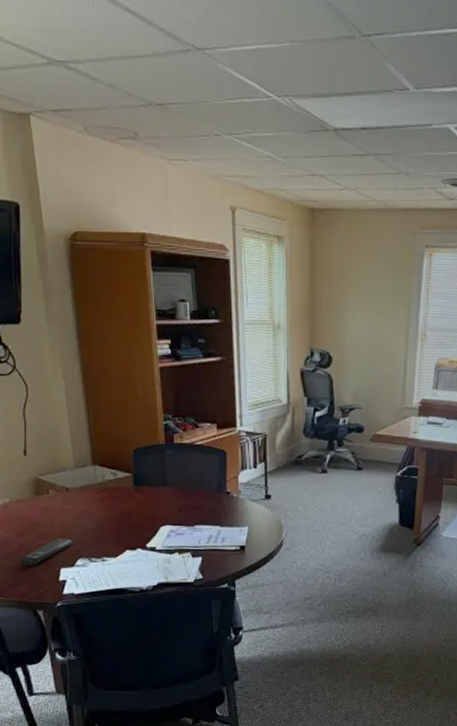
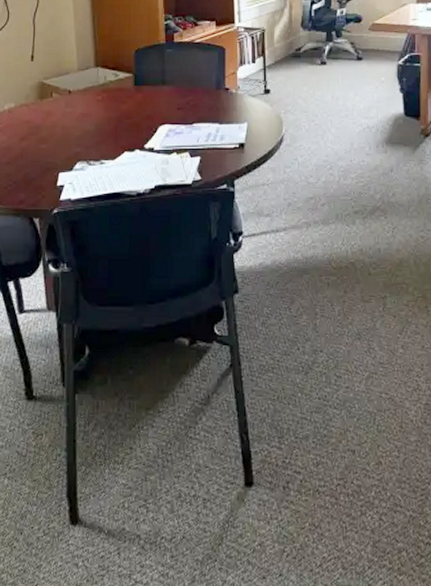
remote control: present [22,539,73,567] -> none [22,142,73,172]

